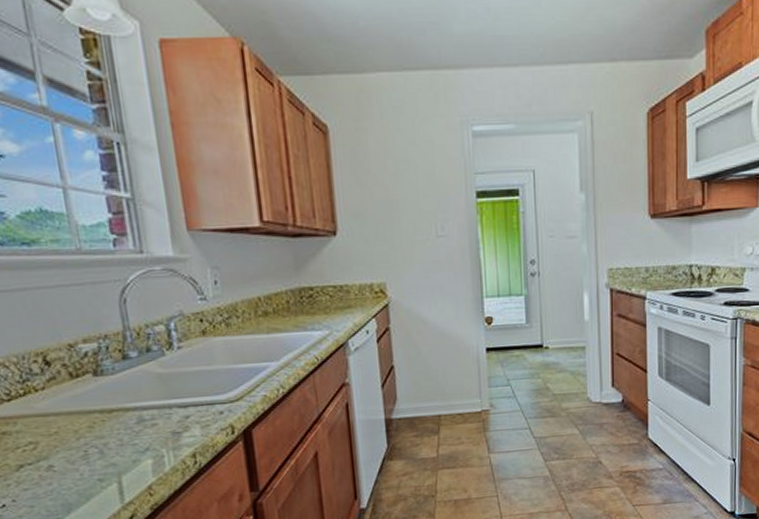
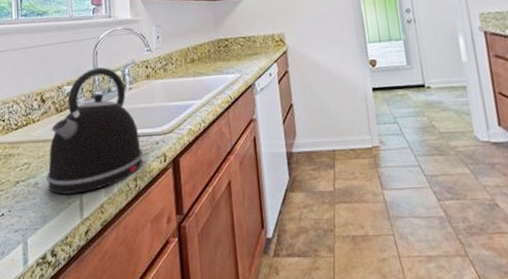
kettle: none [64,319,204,478] -> present [46,67,144,195]

